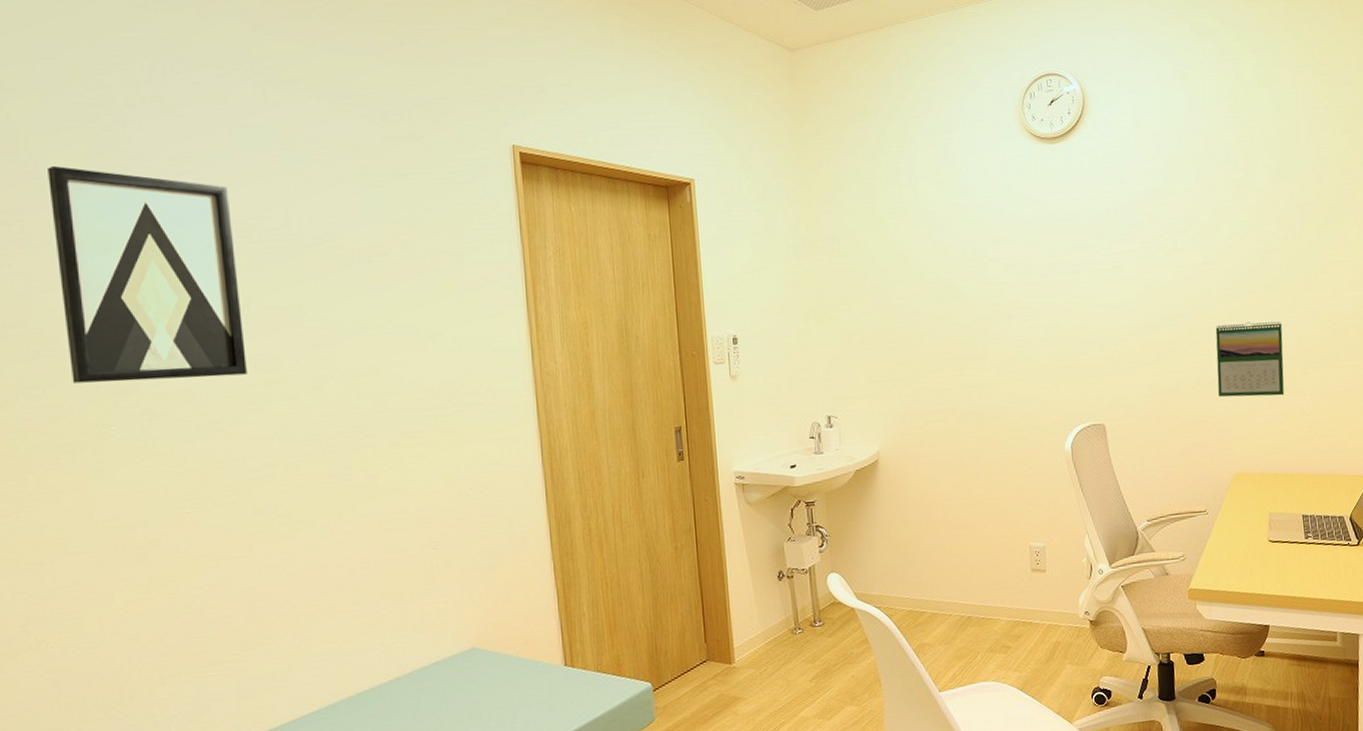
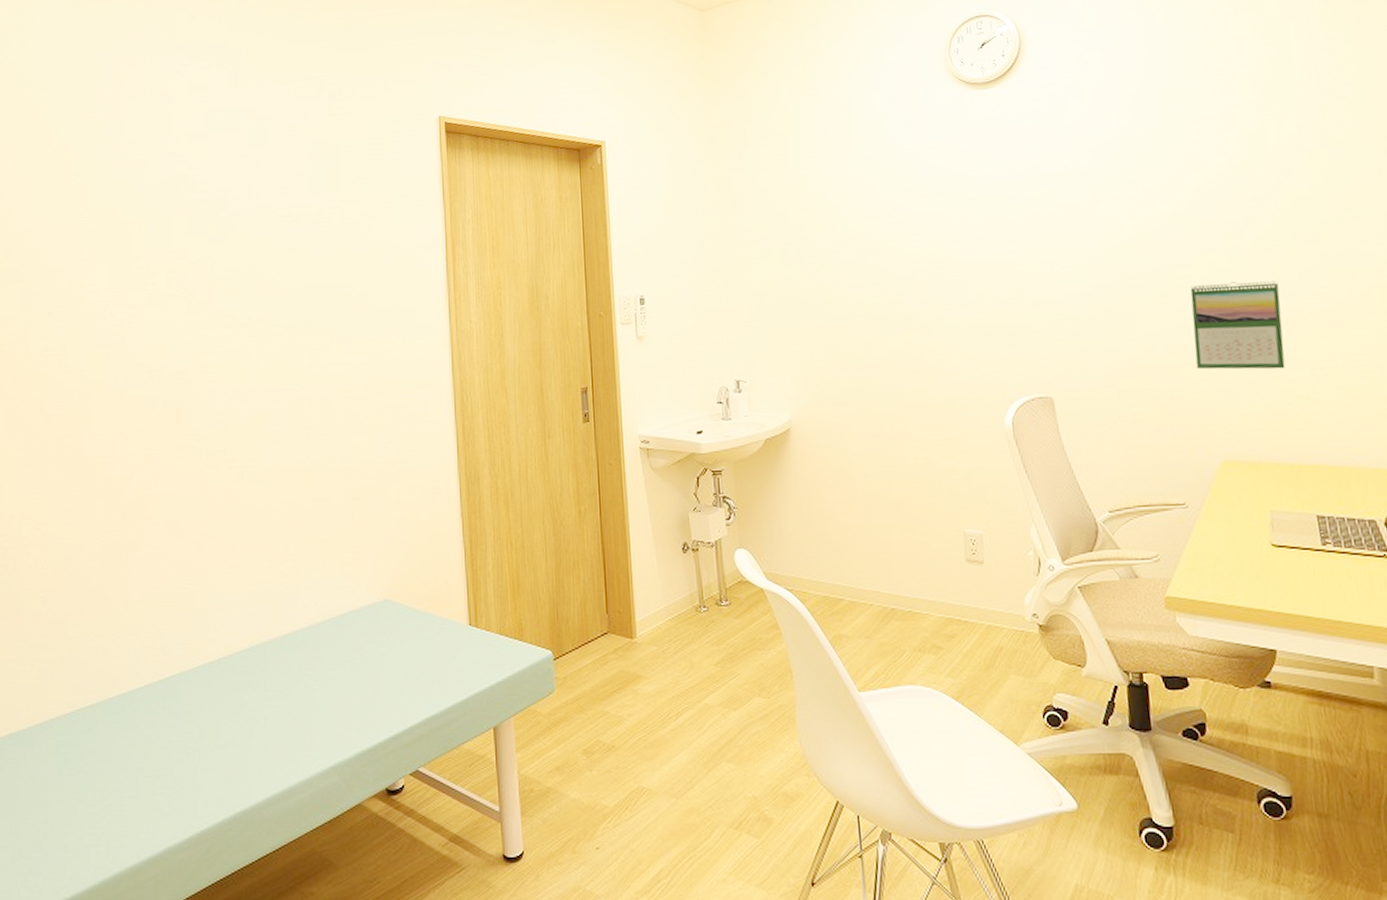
wall art: present [48,165,247,384] -> none [71,150,209,336]

